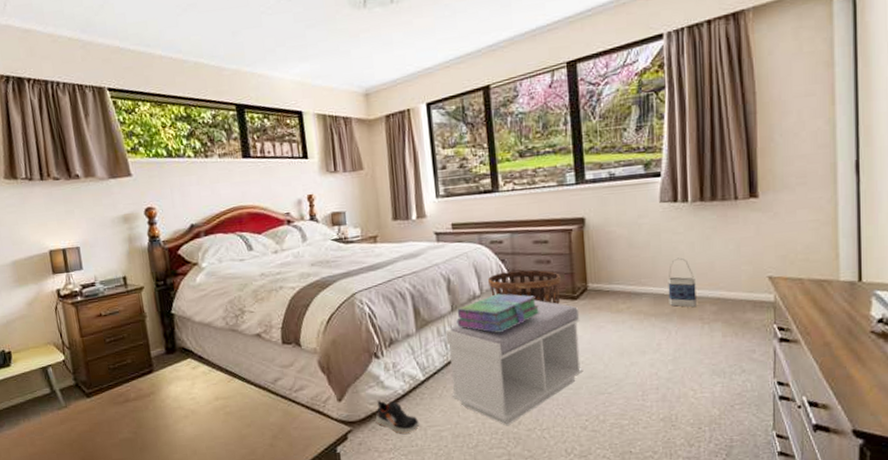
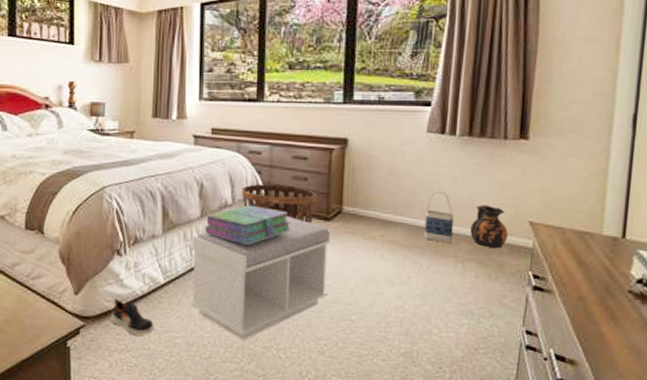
ceramic jug: none [712,265,749,307] -> present [470,205,508,249]

